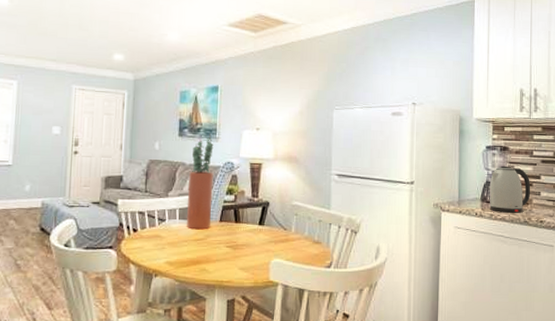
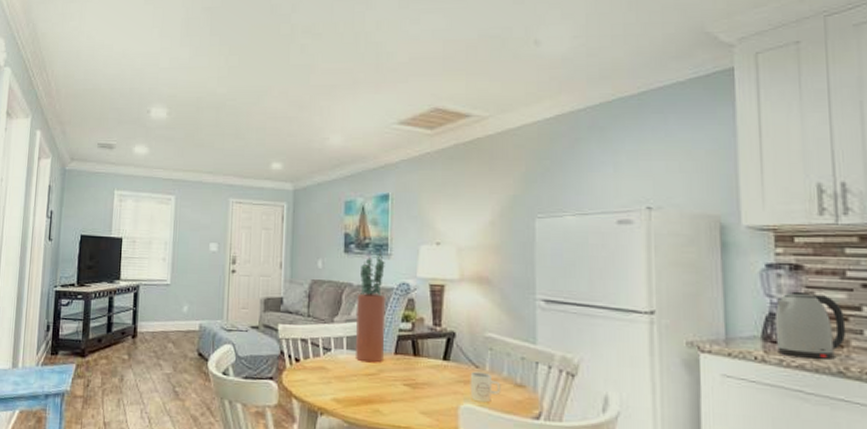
mug: none [279,233,303,257] -> present [470,371,501,403]

